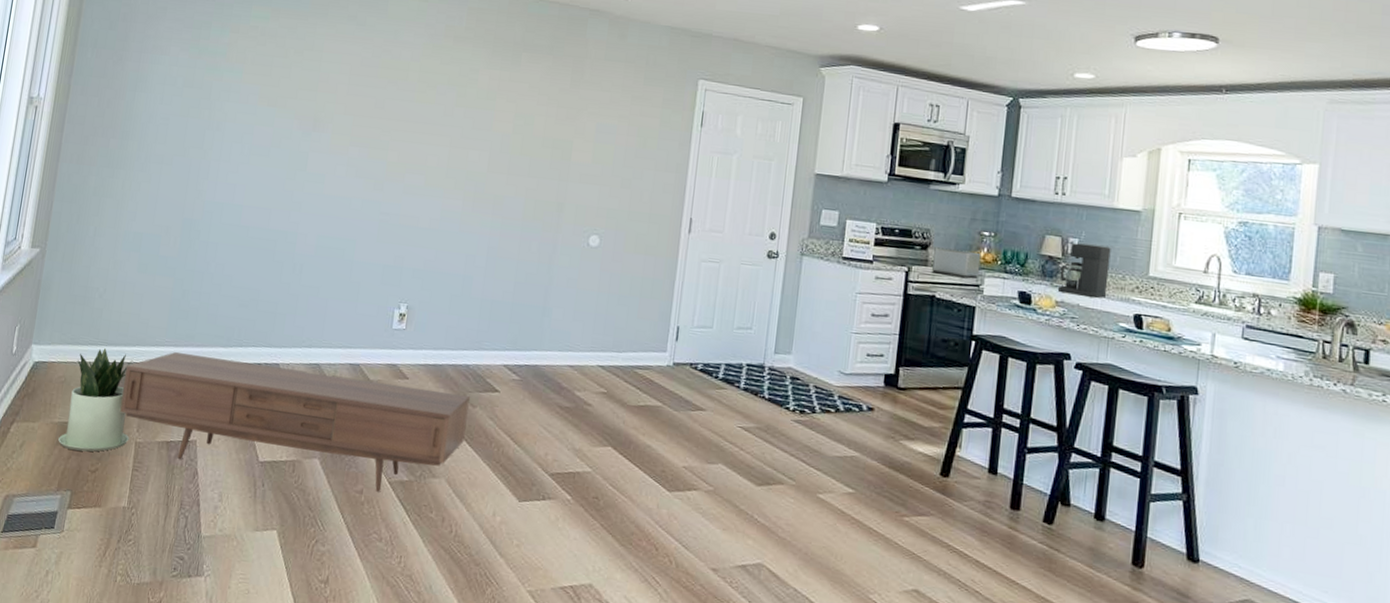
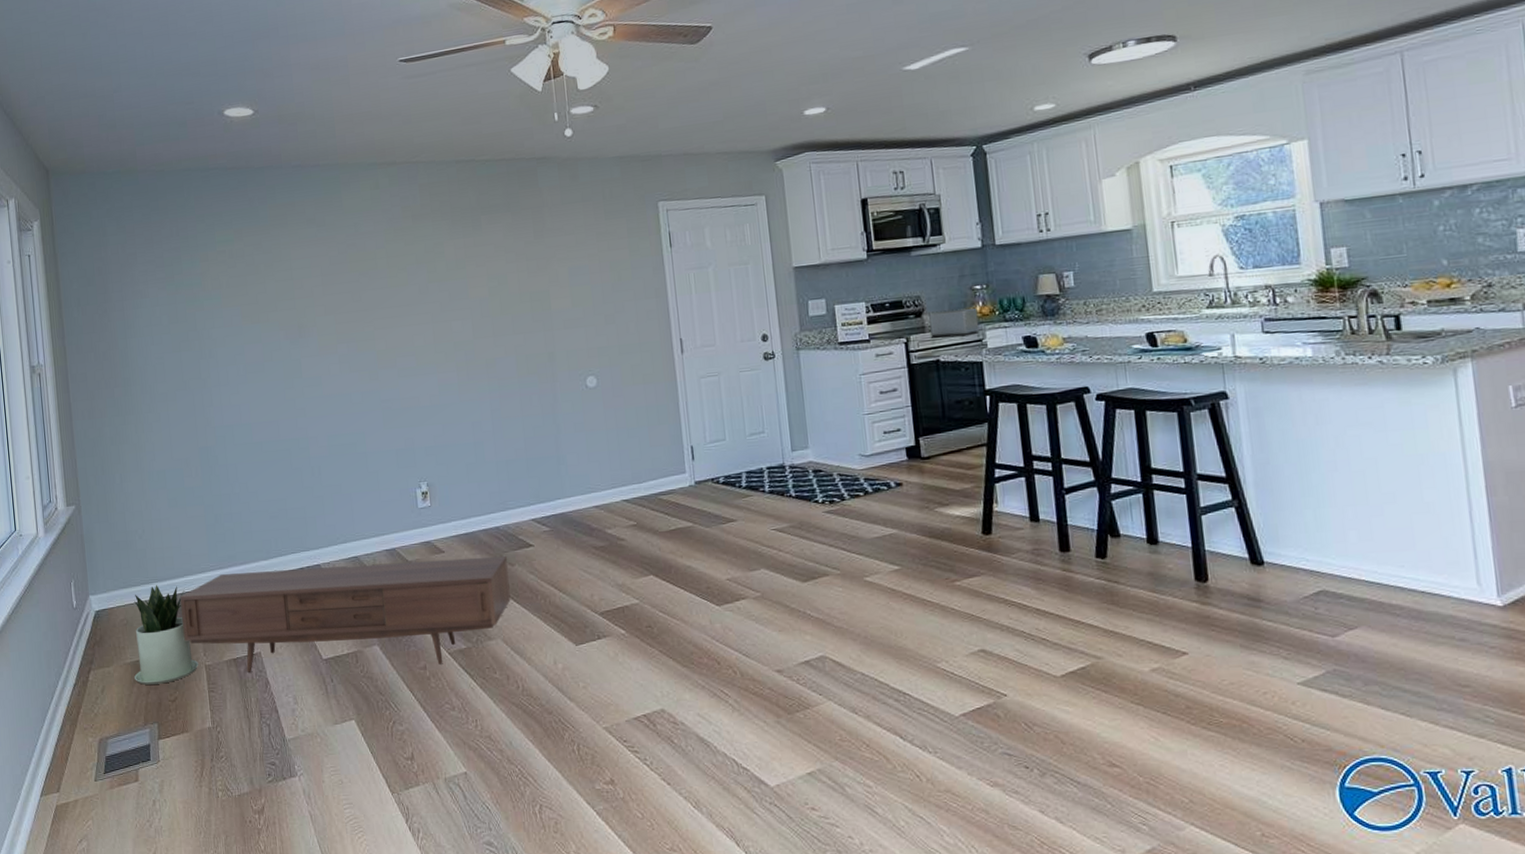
coffee maker: present [1057,242,1111,299] -> none [1060,272,1114,329]

